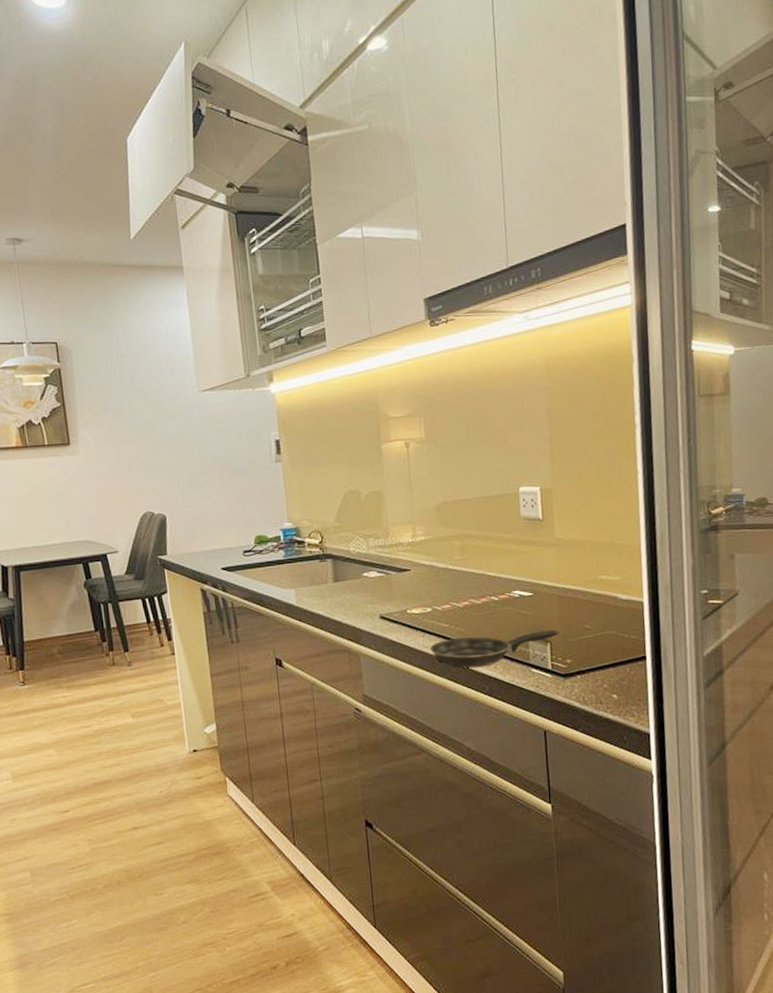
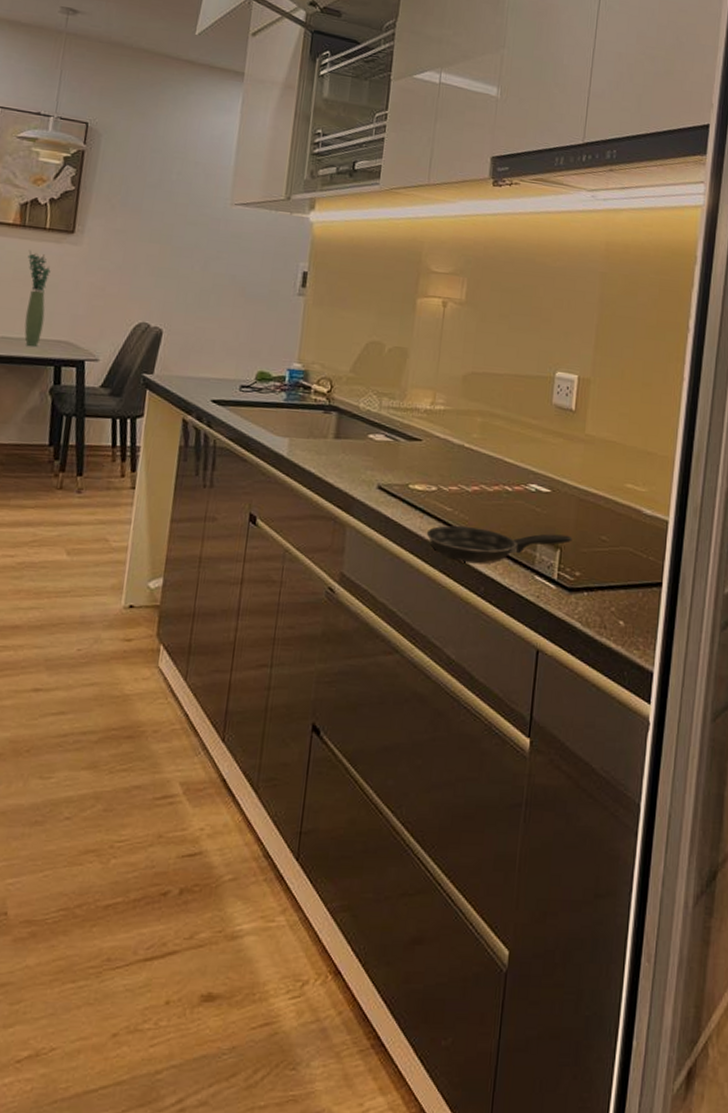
vase: none [35,467,66,551] -> present [24,250,51,347]

